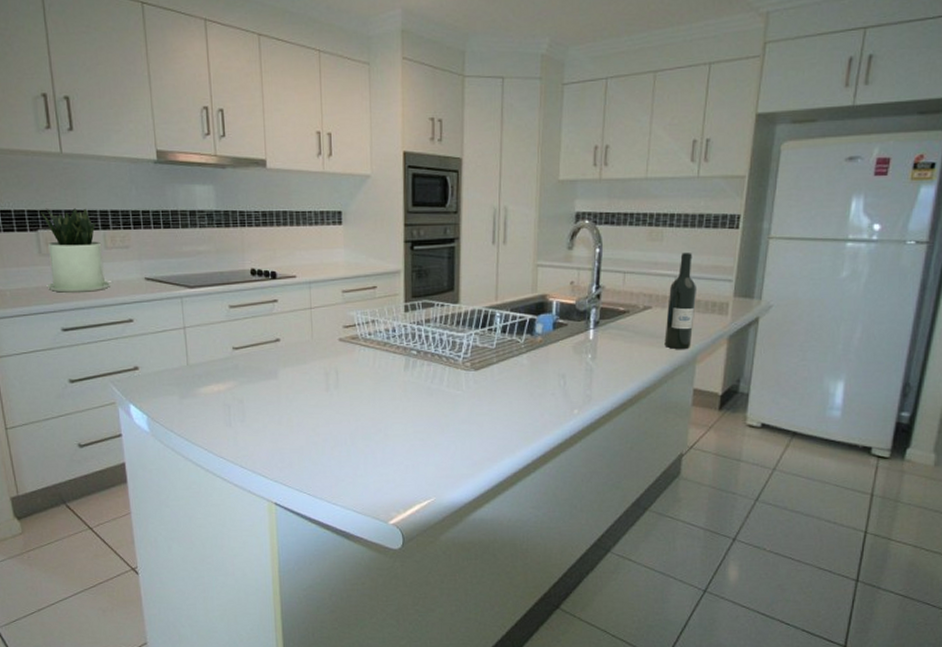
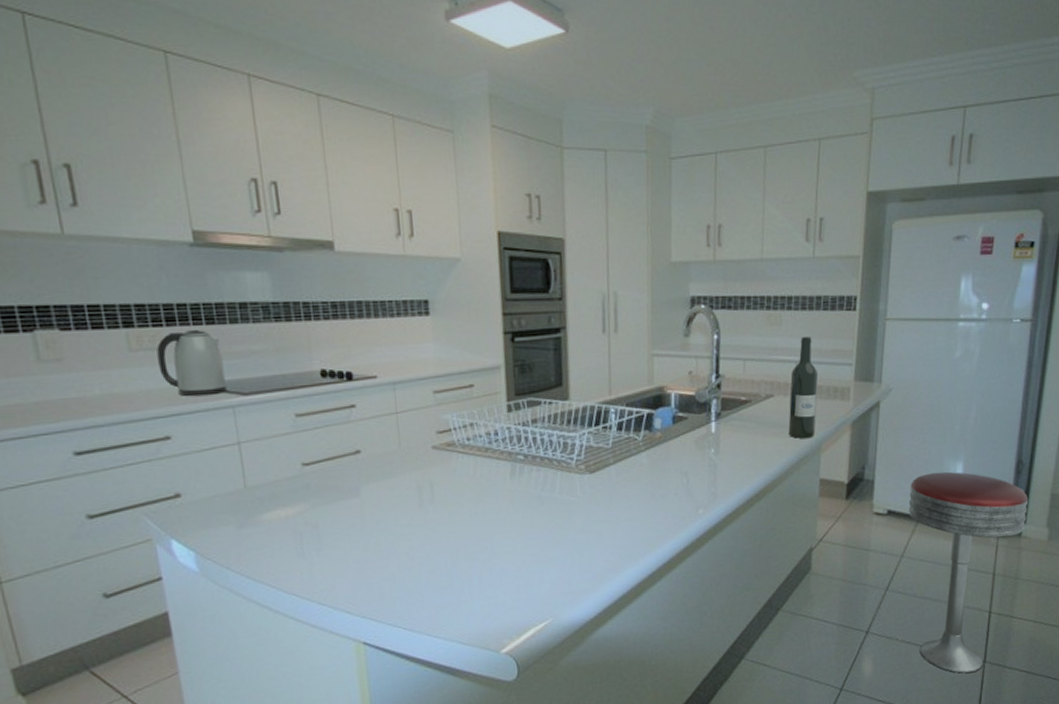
planter: present [41,208,111,293] -> none [37,302,139,408]
kettle: none [126,233,177,288] -> present [157,330,226,397]
bar stool: none [783,389,915,591] -> present [908,471,1029,674]

